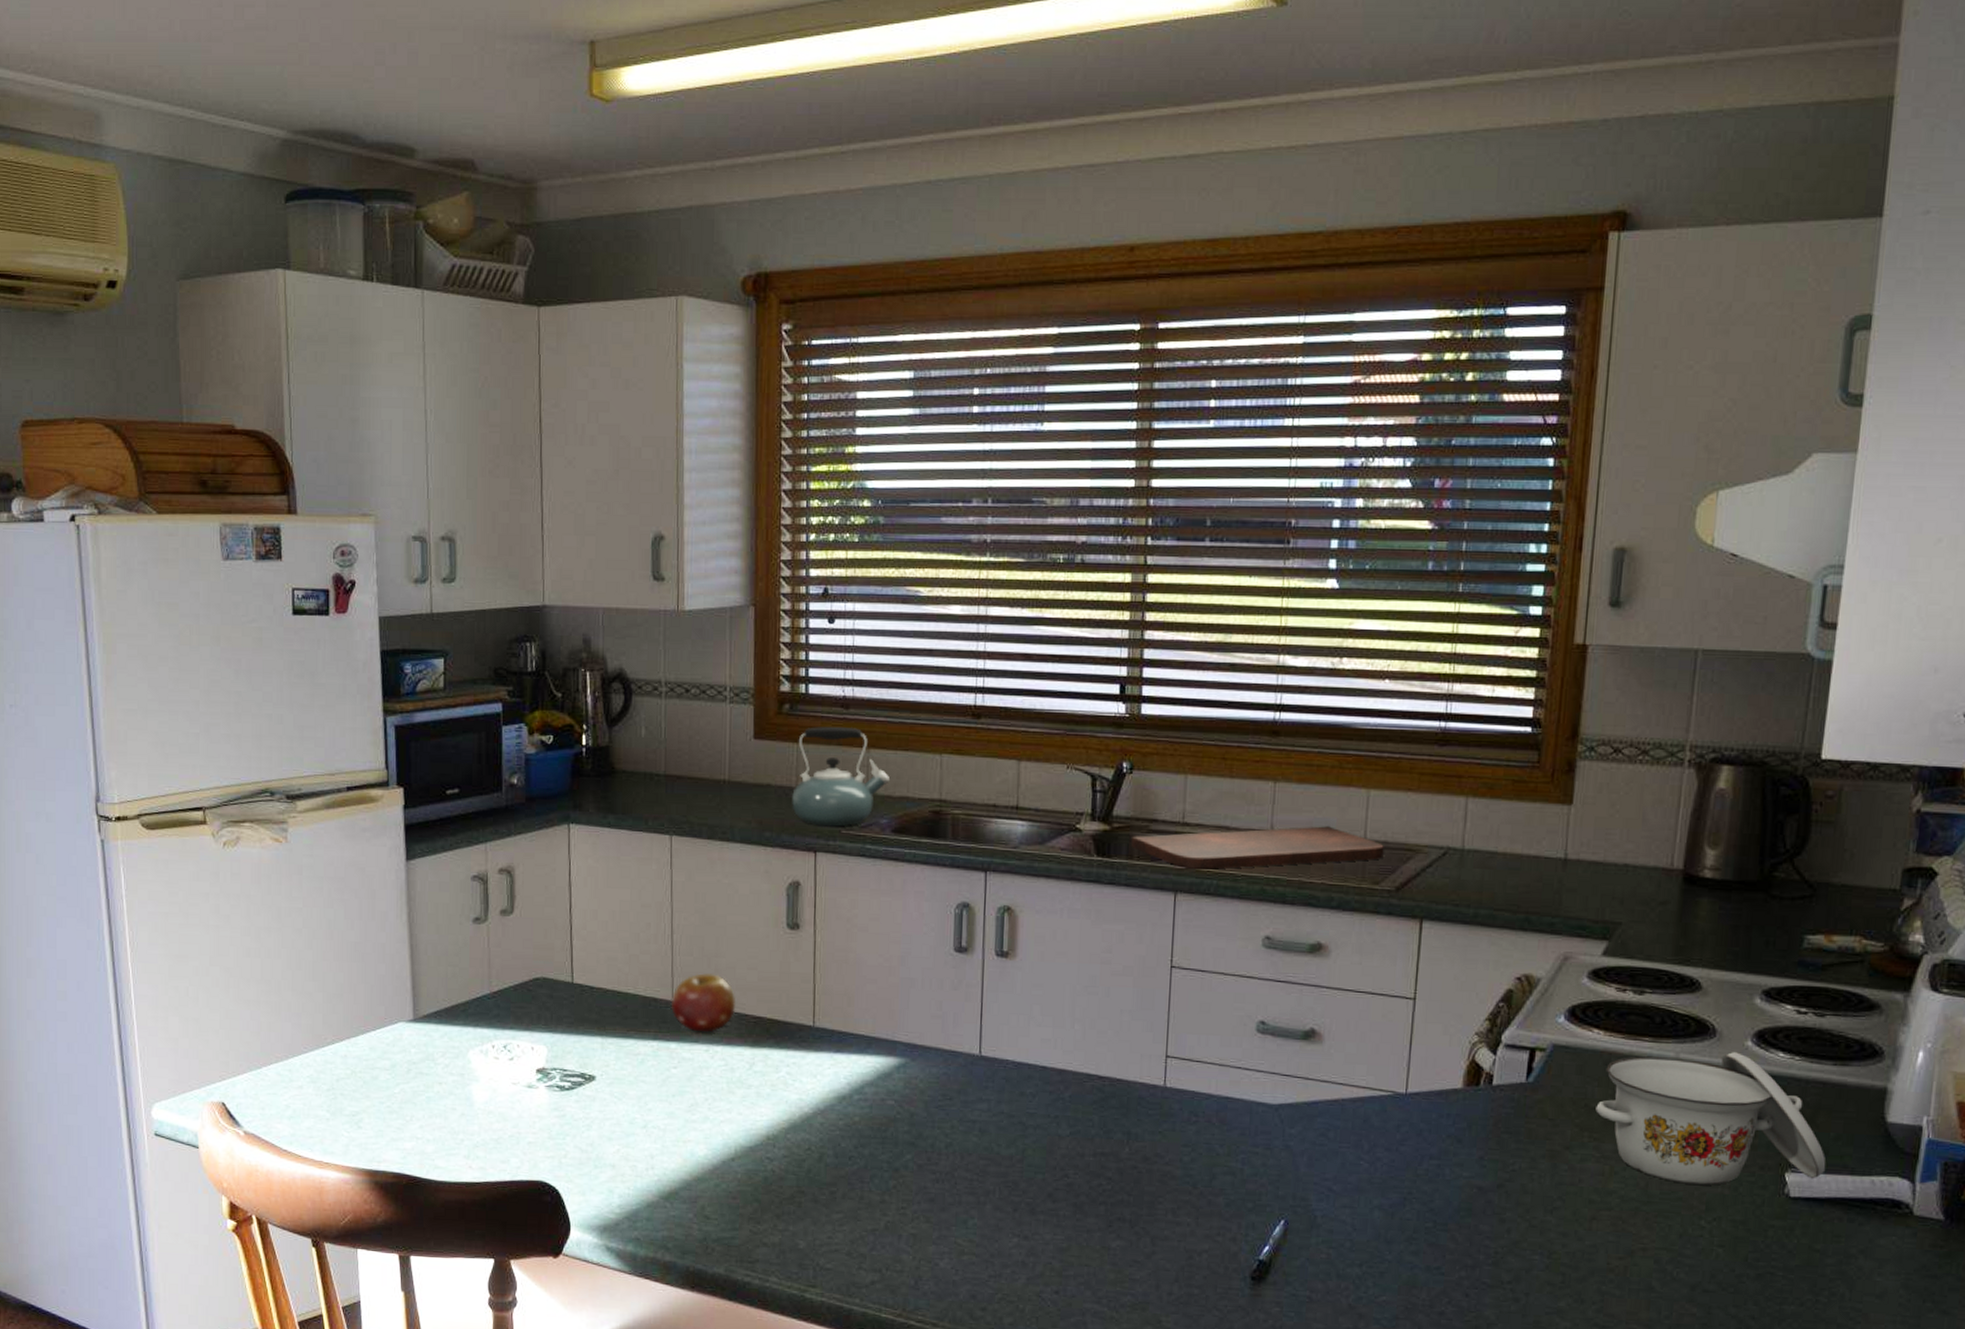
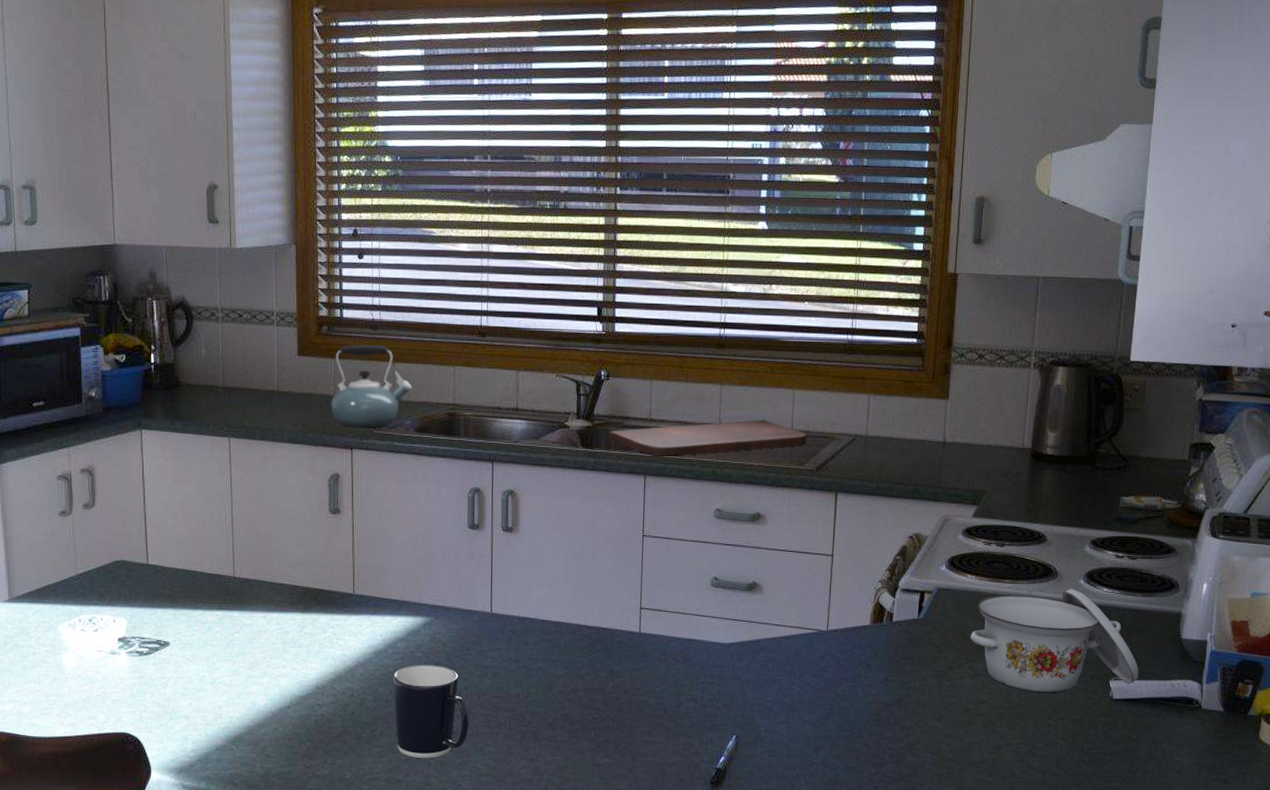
fruit: present [670,973,736,1033] -> none [232,553,288,602]
mug: none [858,1115,950,1230] -> present [392,665,469,759]

